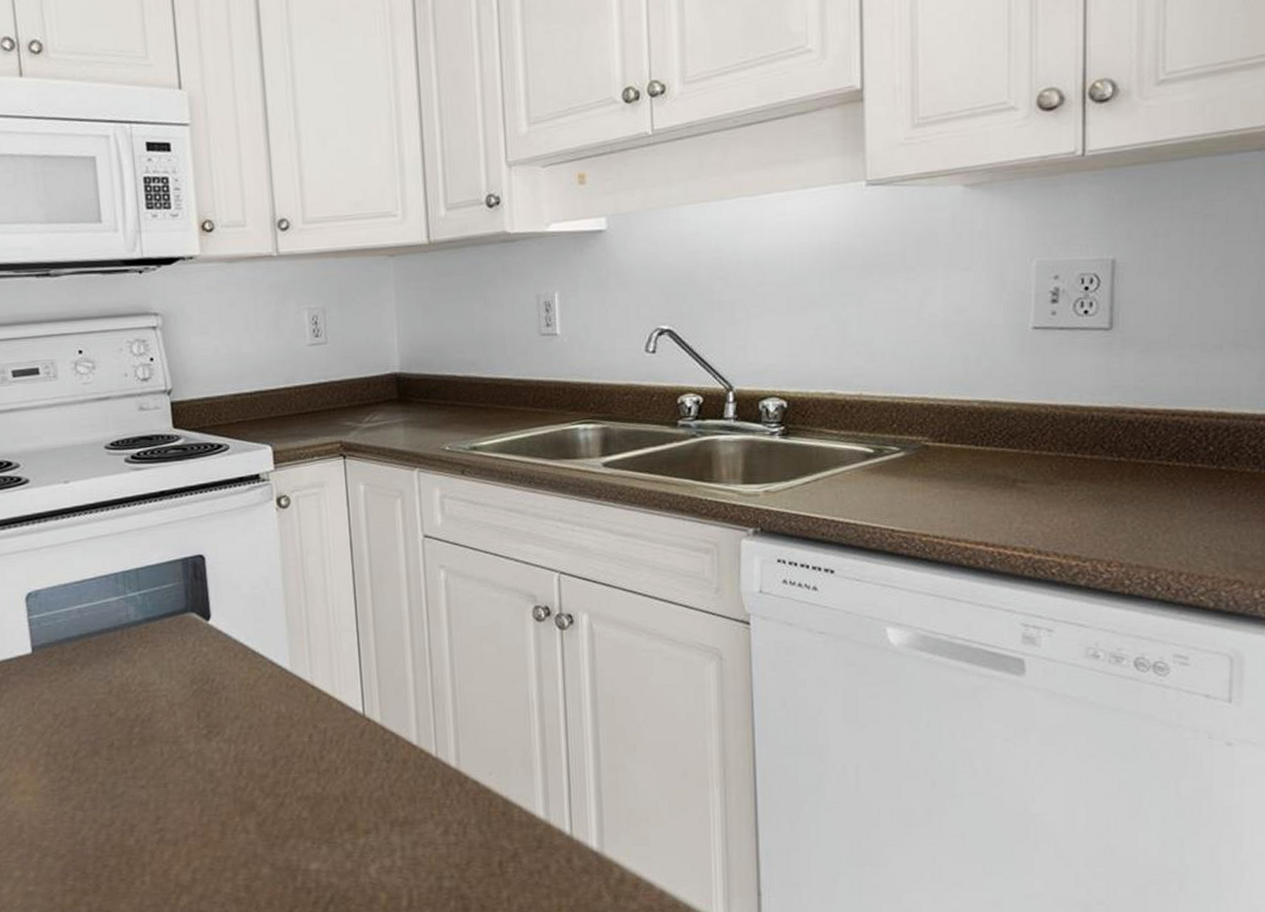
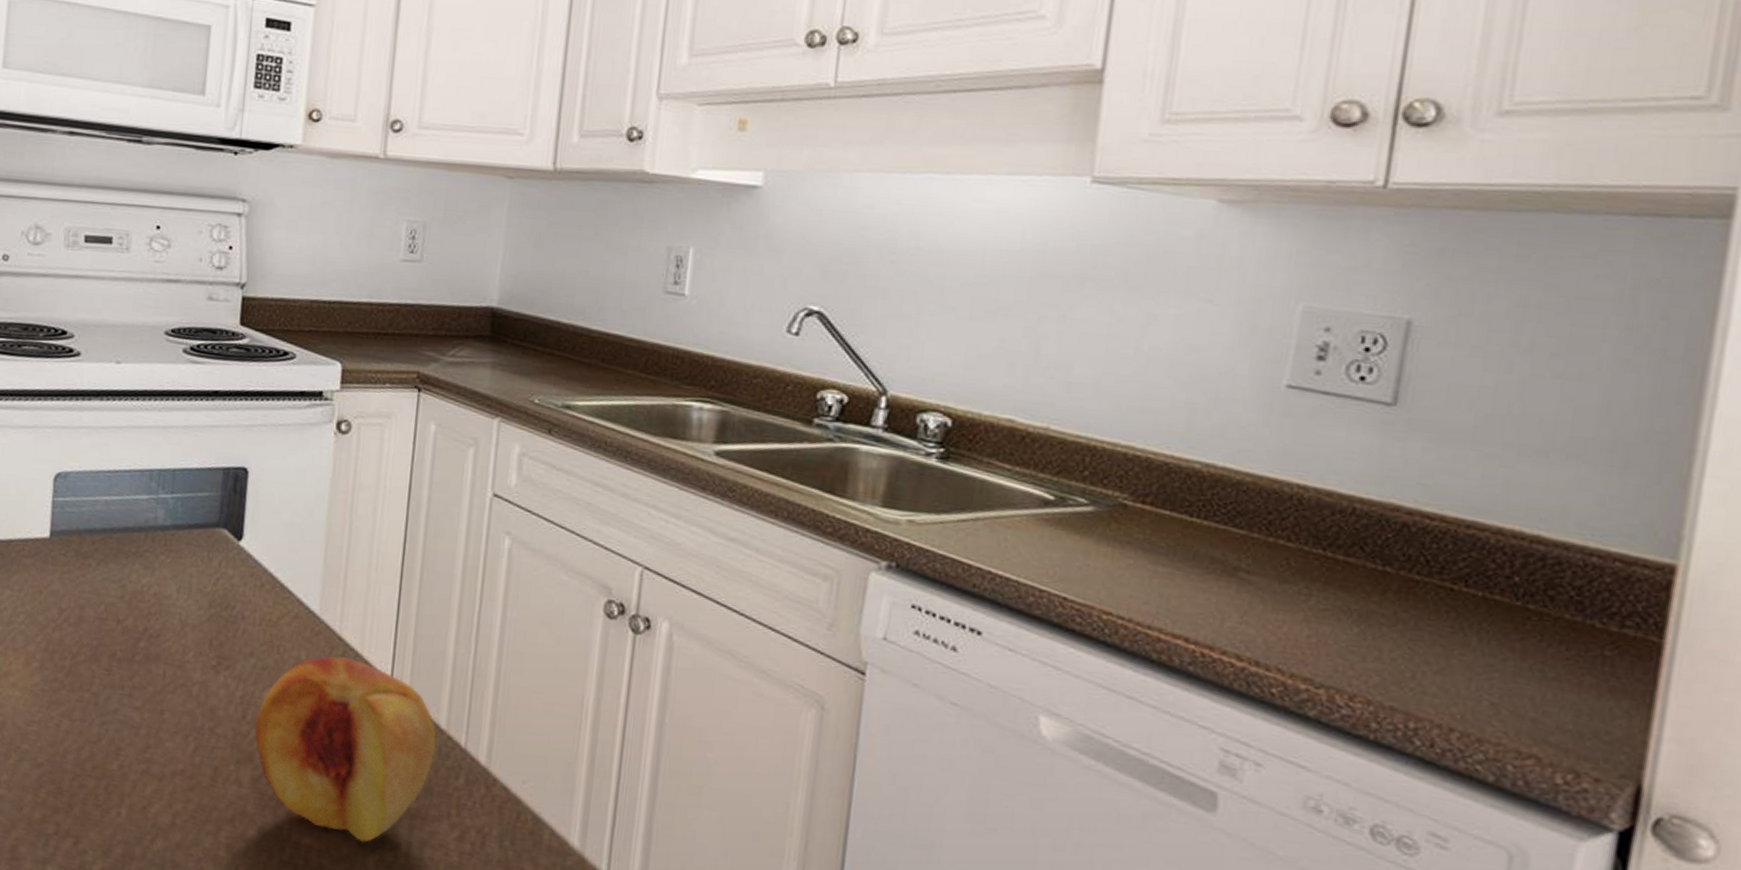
fruit: none [251,701,412,856] -> present [254,656,438,843]

